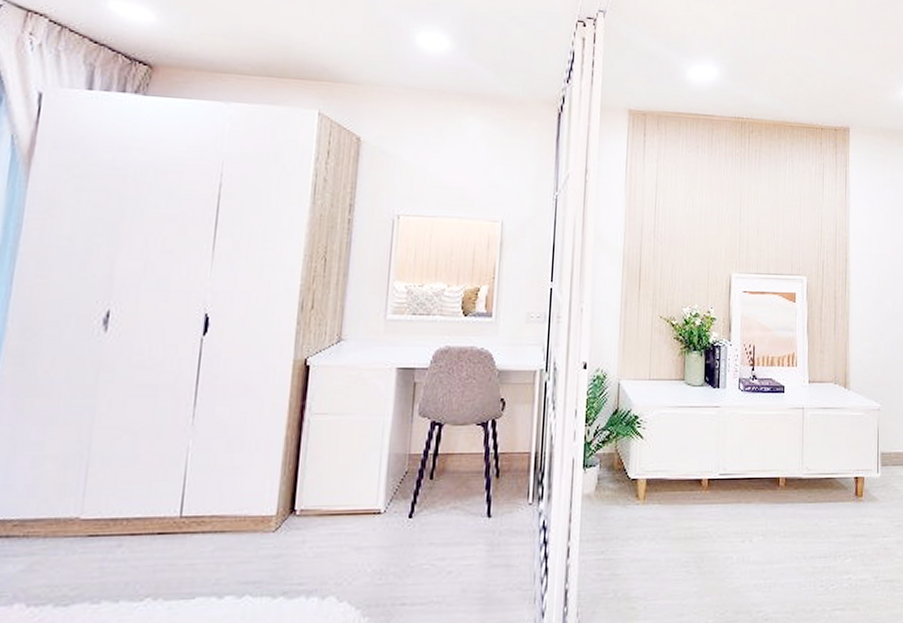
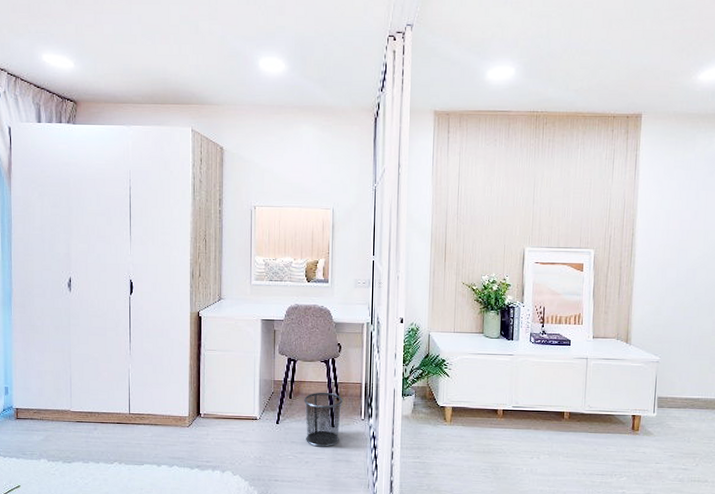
waste bin: none [450,467,504,548] -> present [304,392,342,447]

